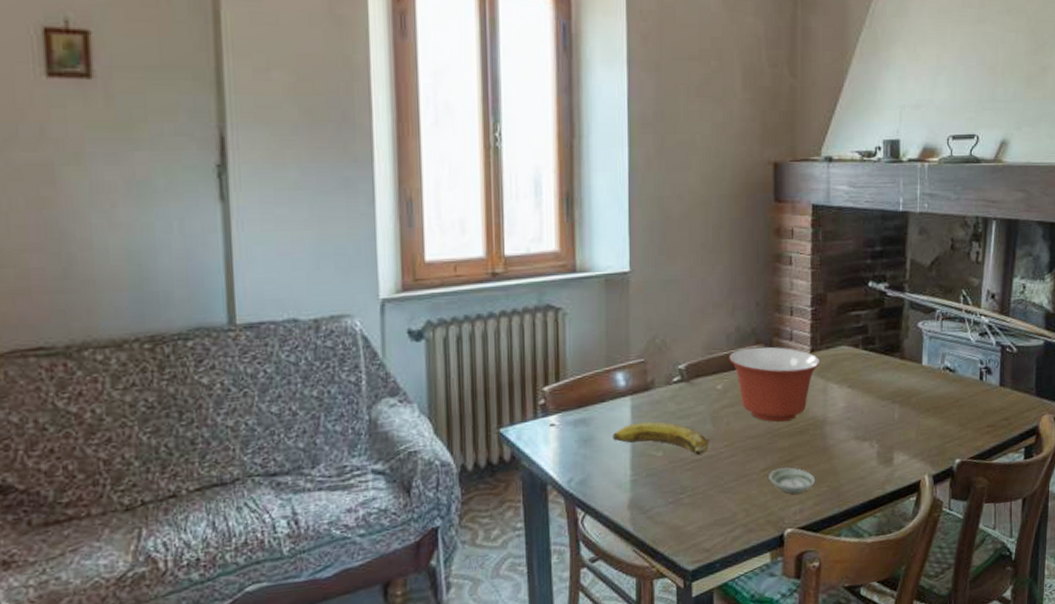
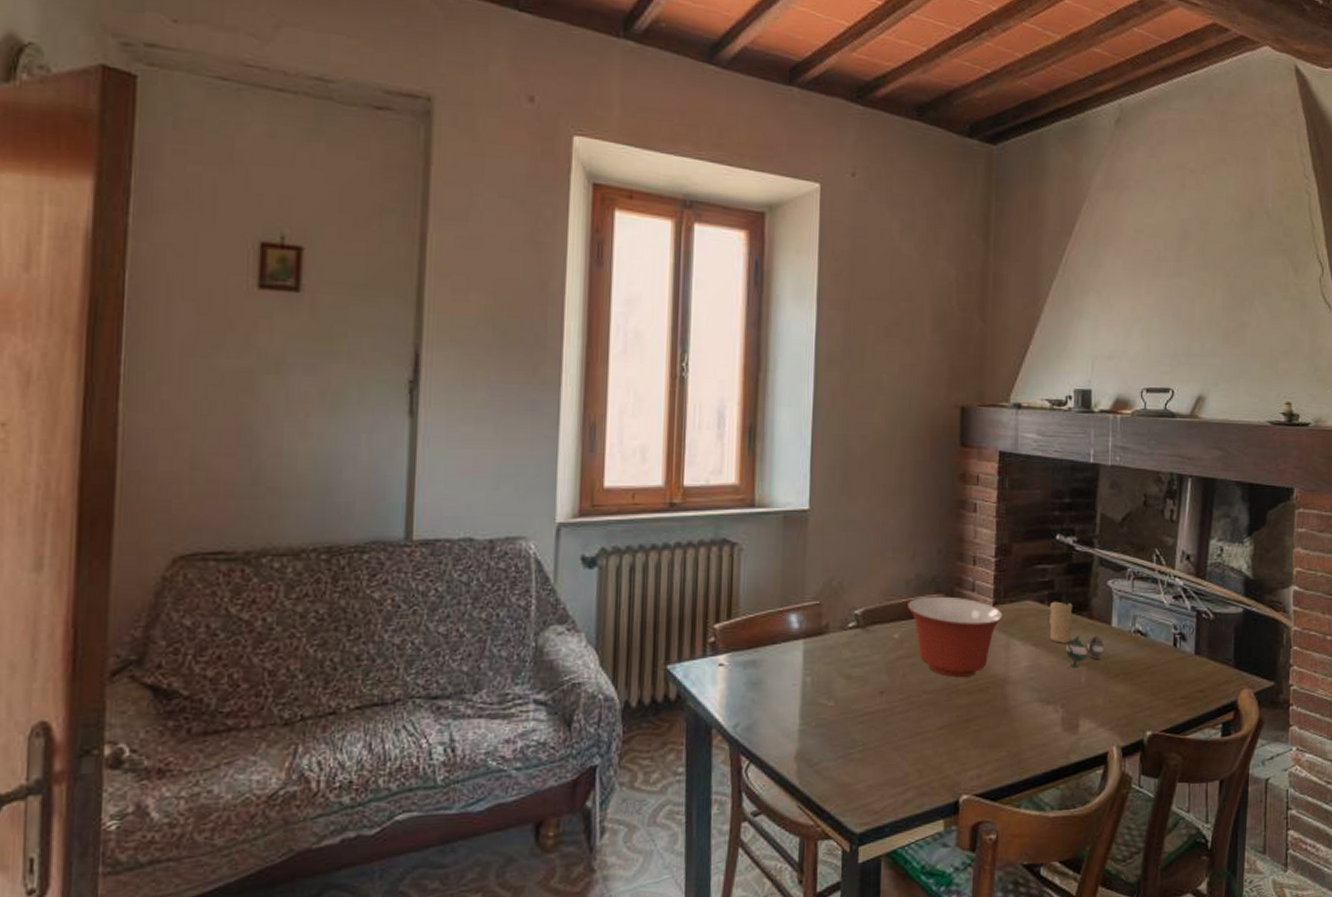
banana: present [613,421,709,455] -> none [783,668,883,707]
saucer: present [769,467,816,494] -> none [945,726,995,757]
candle: none [864,345,886,384] -> present [1049,601,1073,643]
teapot: none [879,374,915,406] -> present [1065,635,1104,668]

